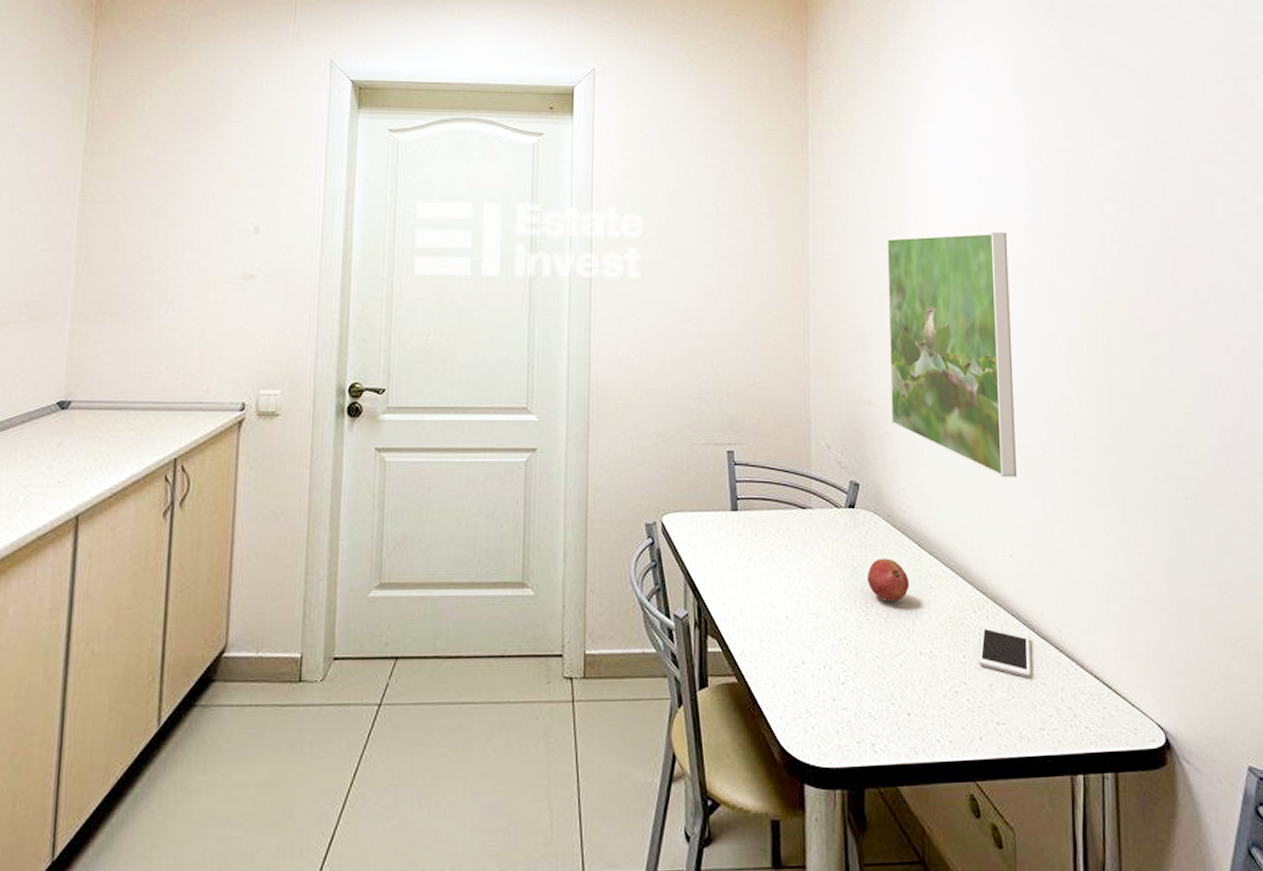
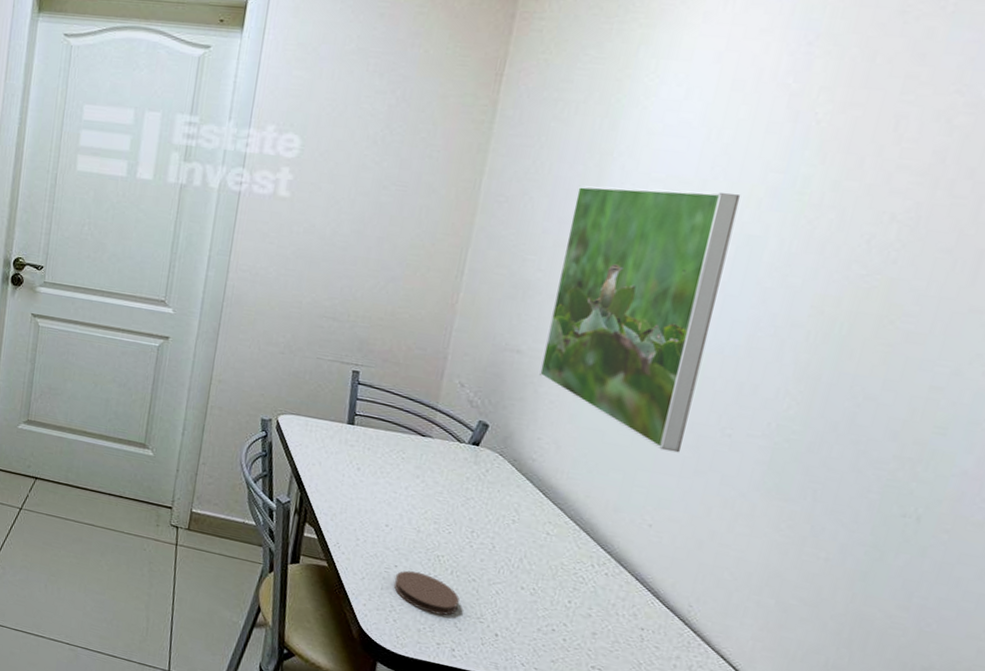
coaster: none [805,663,870,708] -> present [393,570,460,616]
fruit: present [867,558,910,602] -> none [477,496,525,538]
cell phone: present [979,625,1031,678] -> none [585,579,652,638]

